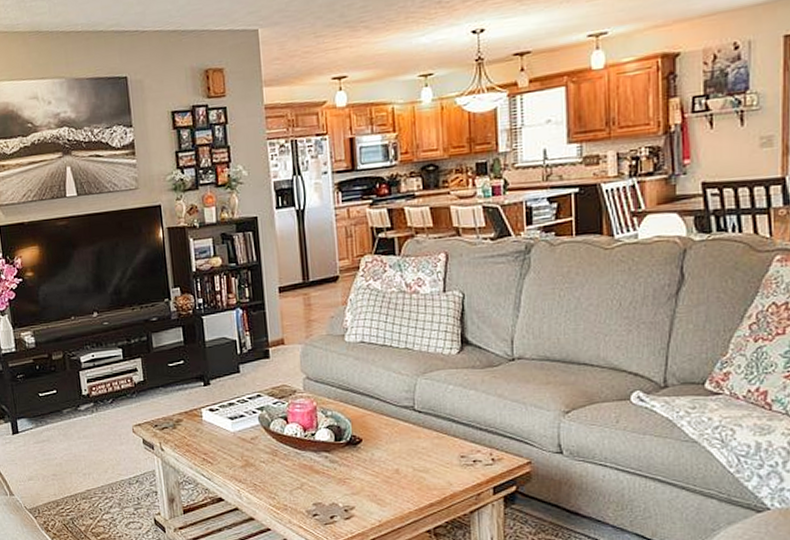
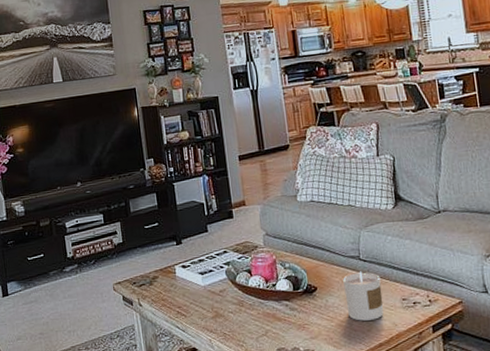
candle: none [393,423,438,478] -> present [343,271,384,321]

